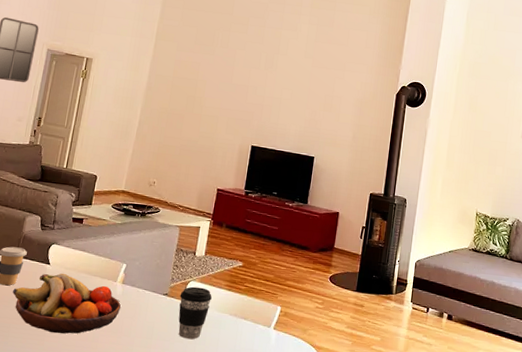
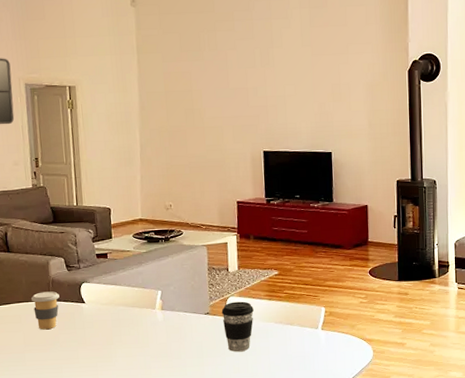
fruit bowl: present [13,273,121,334] -> none [55,310,165,367]

